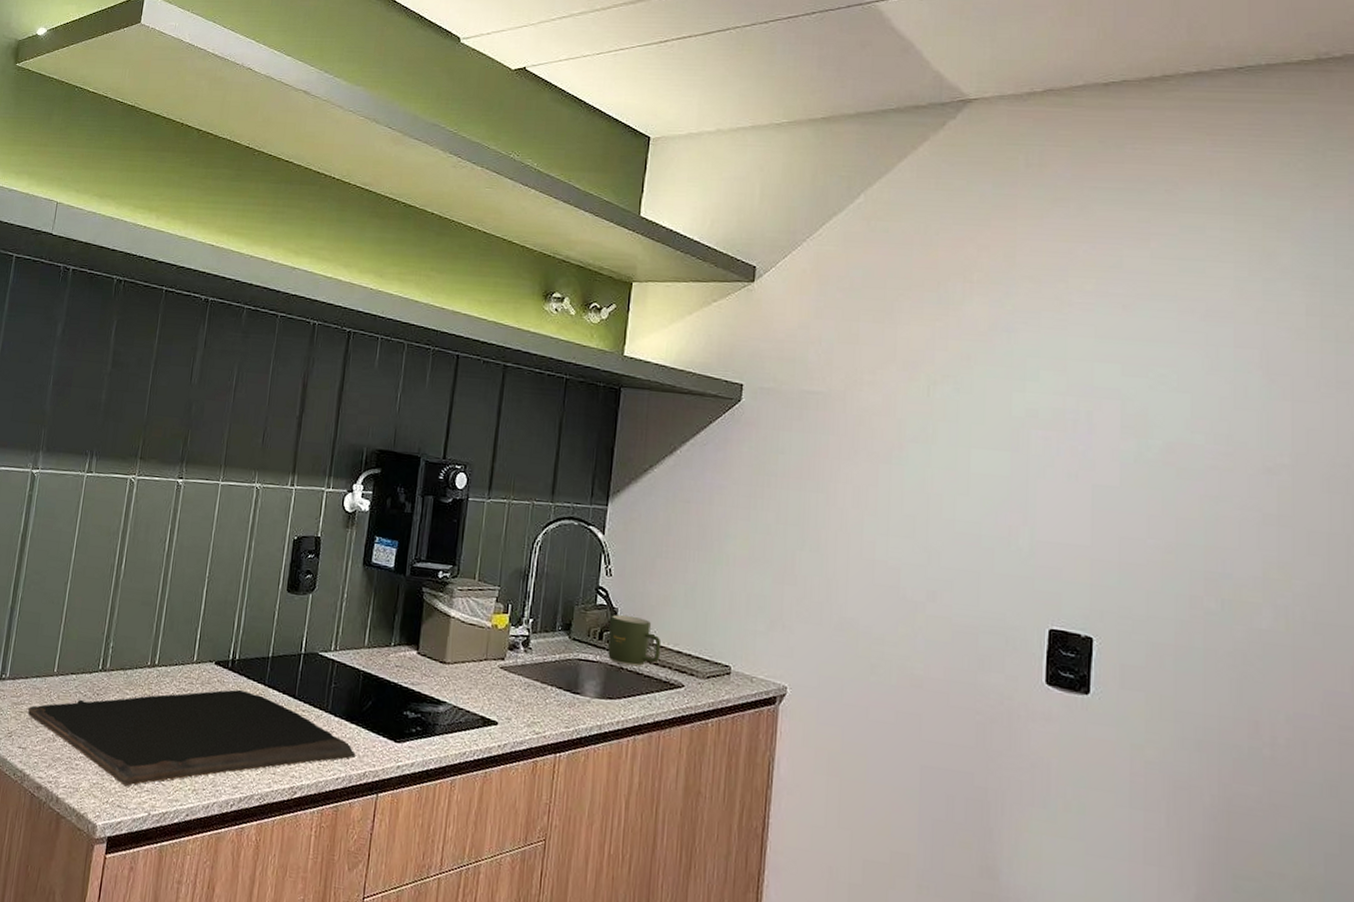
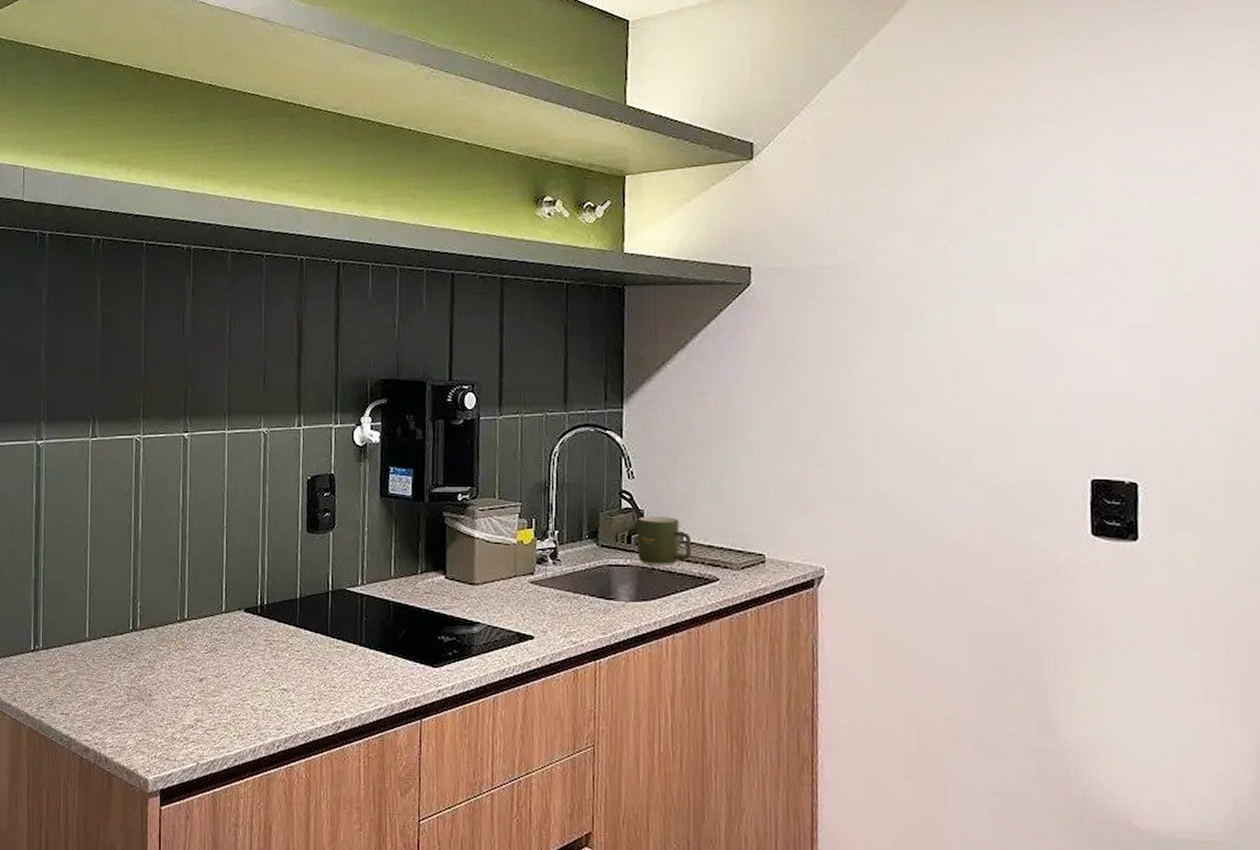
cutting board: present [28,689,356,787] -> none [66,633,395,740]

